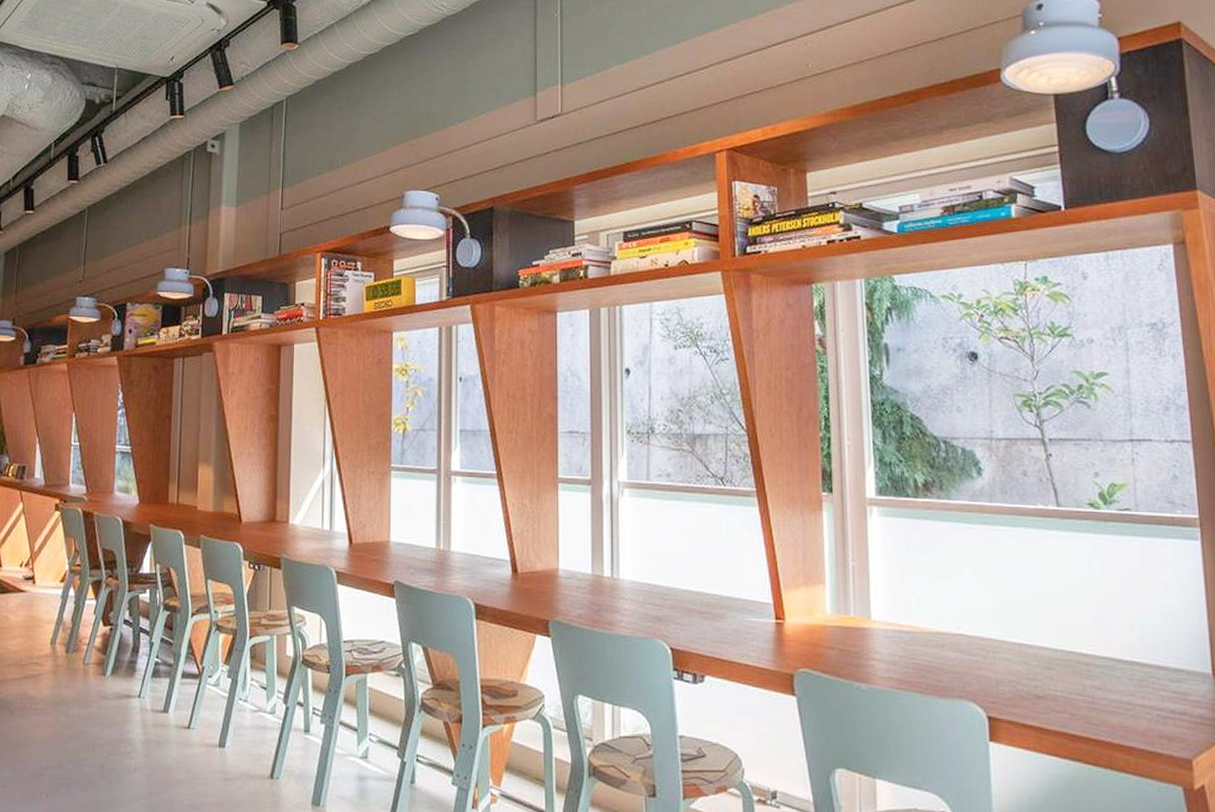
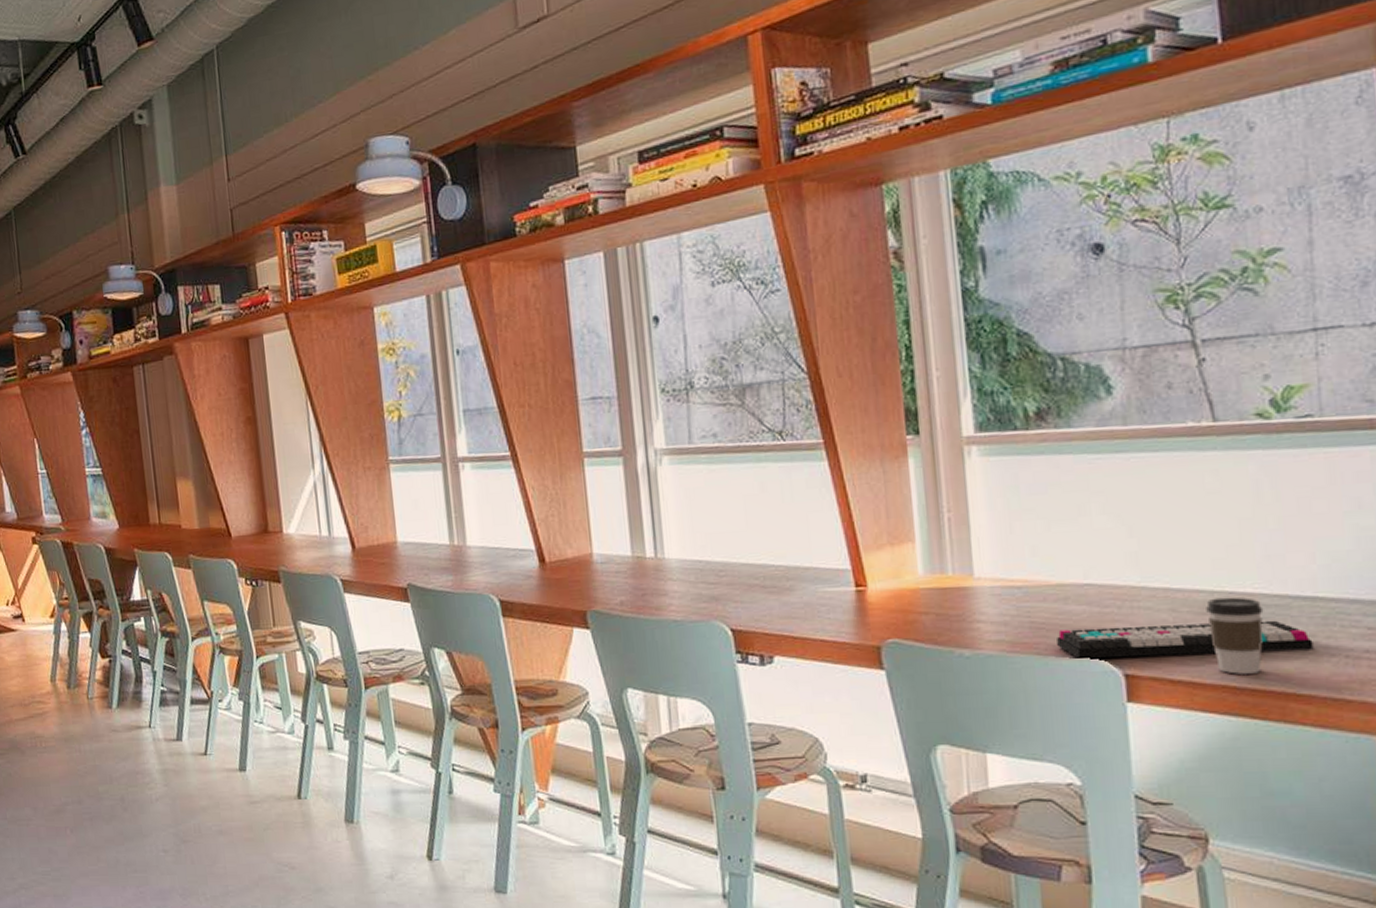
keyboard: none [935,673,1133,707] -> present [1057,620,1314,658]
coffee cup: none [1051,655,1095,724] -> present [1206,597,1264,674]

